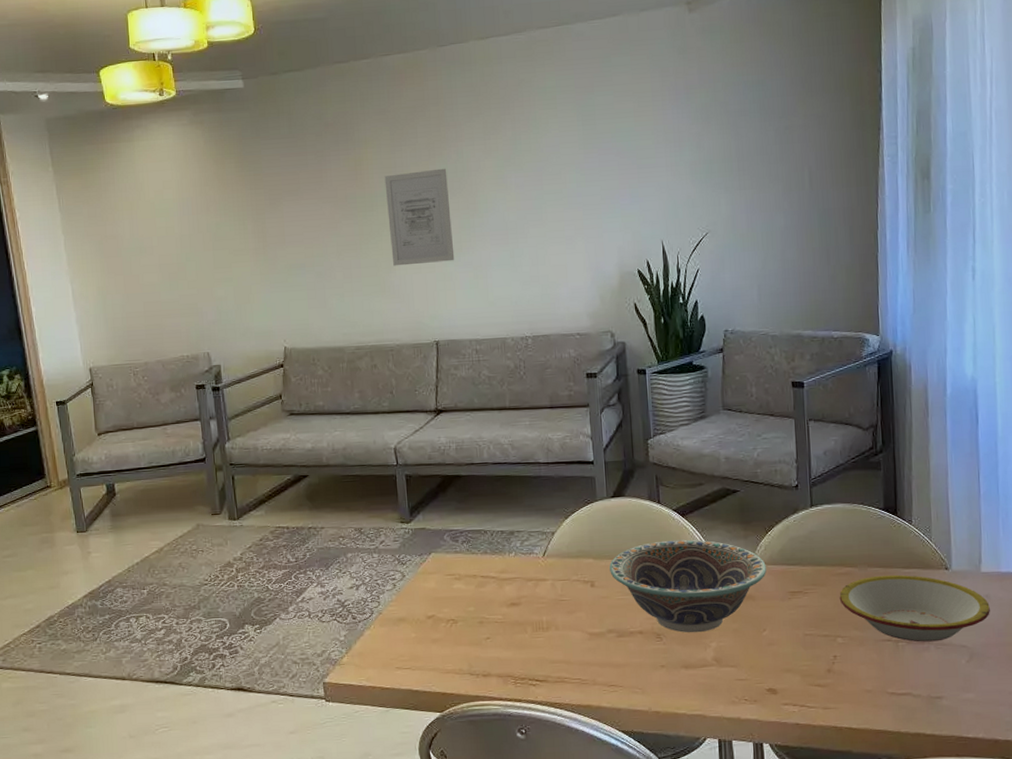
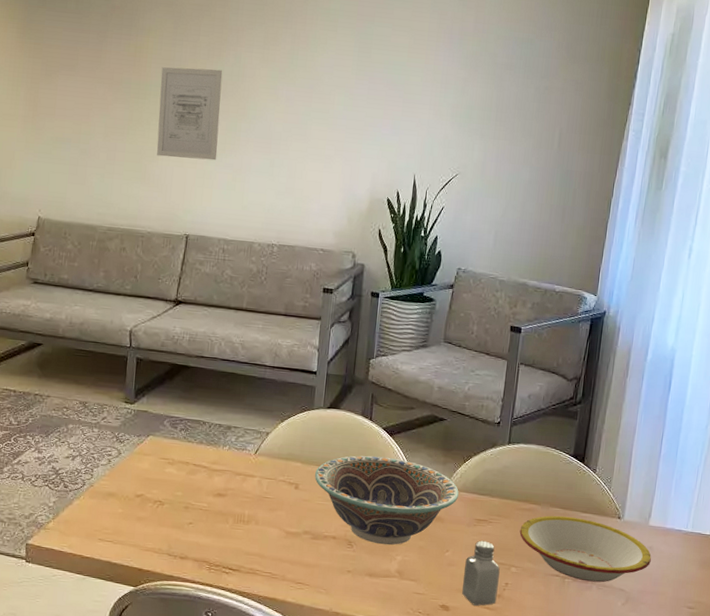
saltshaker: none [786,613,827,685] -> present [462,540,500,606]

